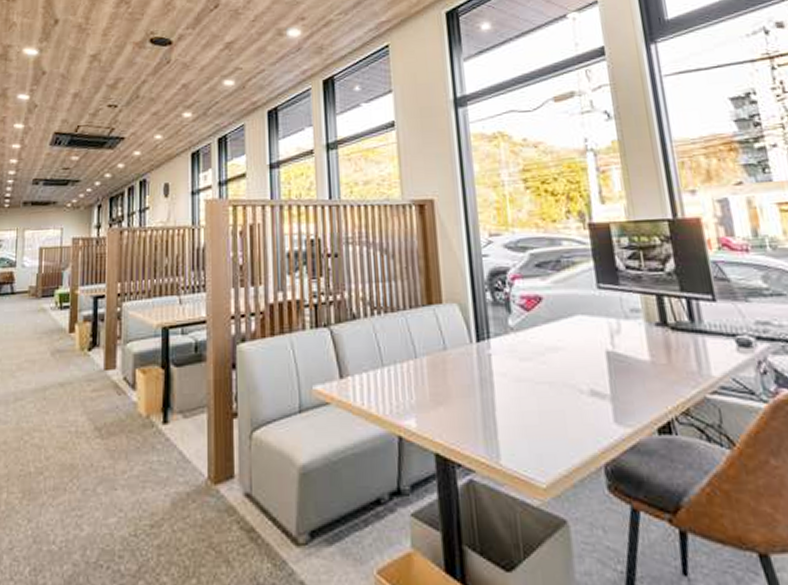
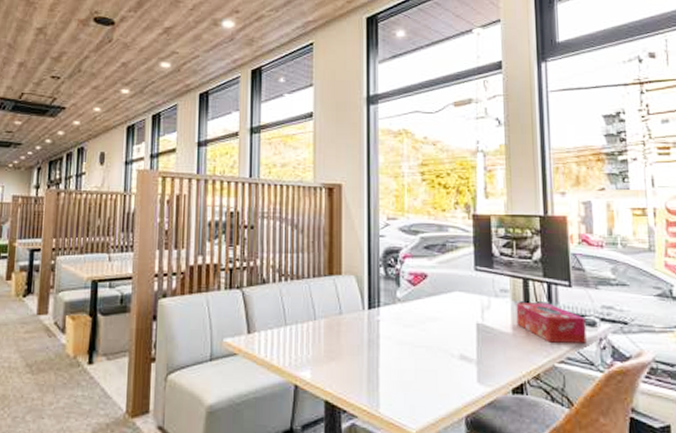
tissue box: none [651,322,742,370] -> present [516,303,587,343]

